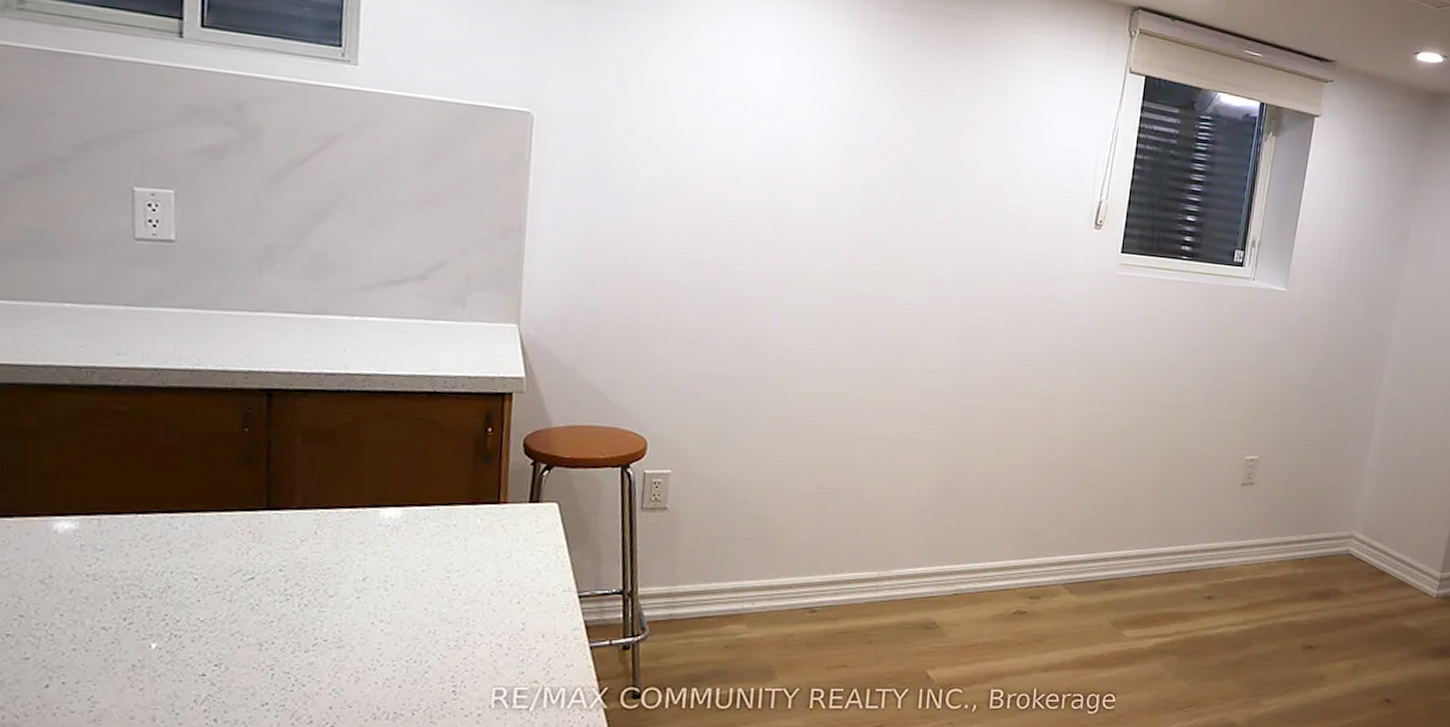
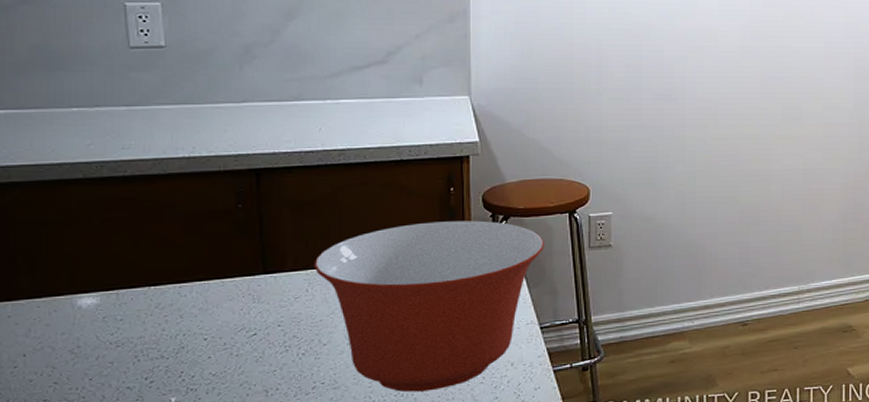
mixing bowl: none [325,465,592,659] -> present [313,220,545,392]

